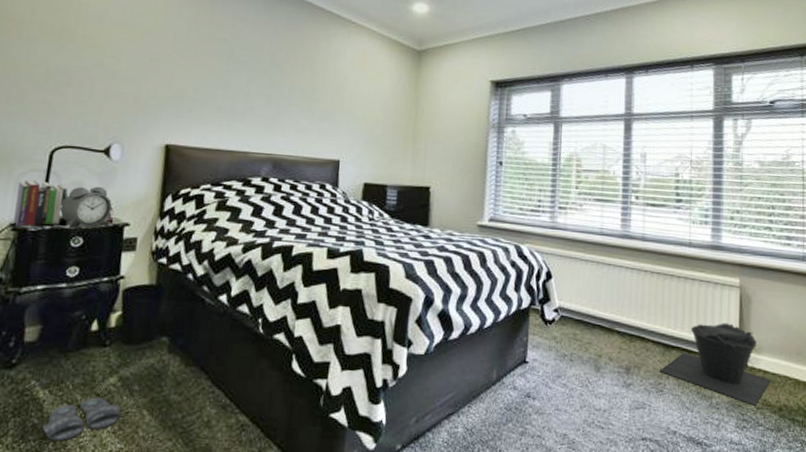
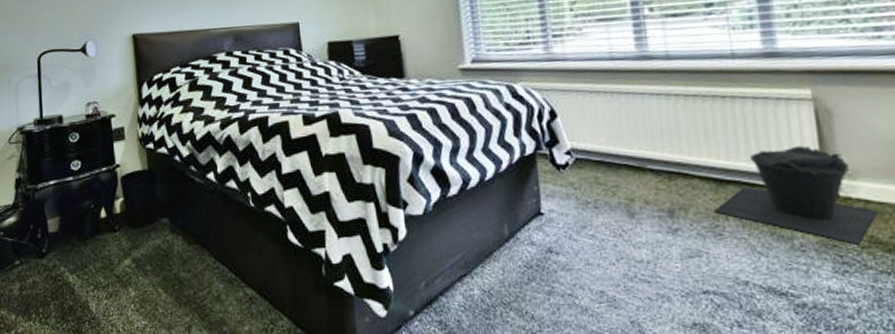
books: present [13,180,70,227] -> none [18,85,66,130]
slippers: present [42,397,121,441] -> none [77,279,140,320]
alarm clock: present [60,186,113,230] -> none [55,83,98,128]

